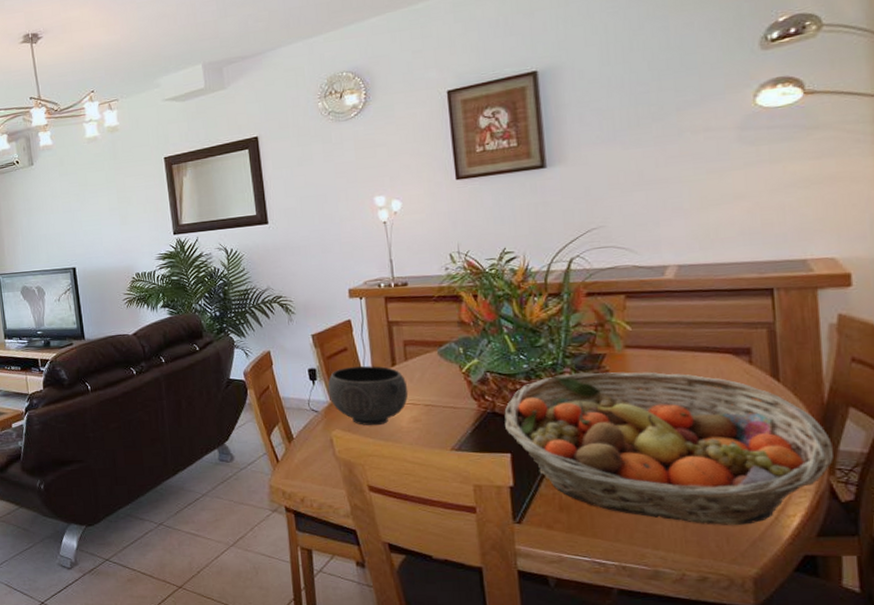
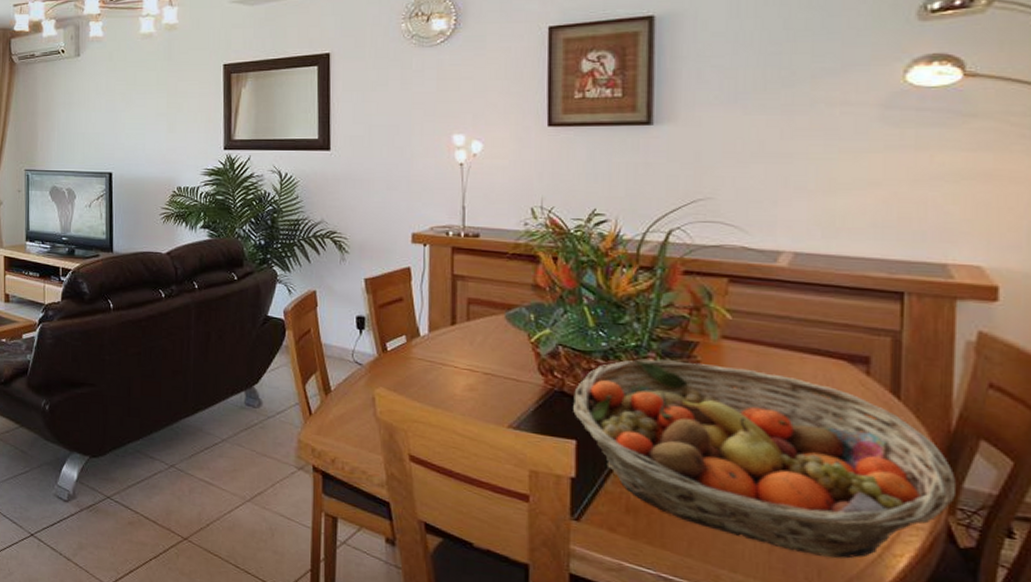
bowl: present [327,366,409,426] -> none [375,320,467,390]

